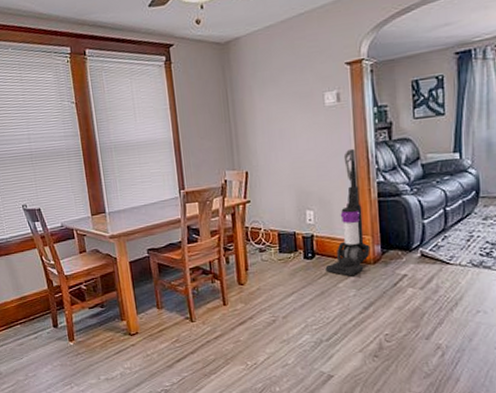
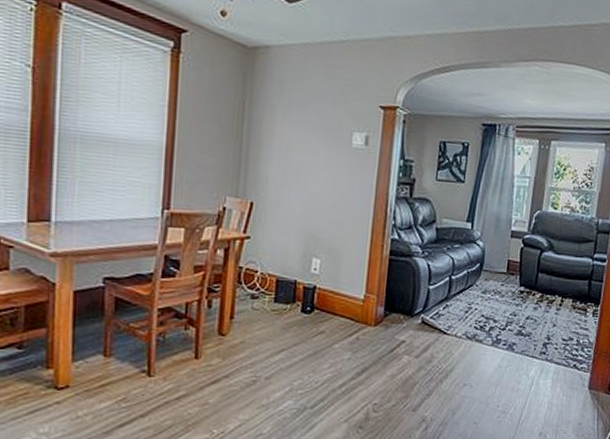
vacuum cleaner: present [325,148,371,276] -> none [323,198,375,337]

